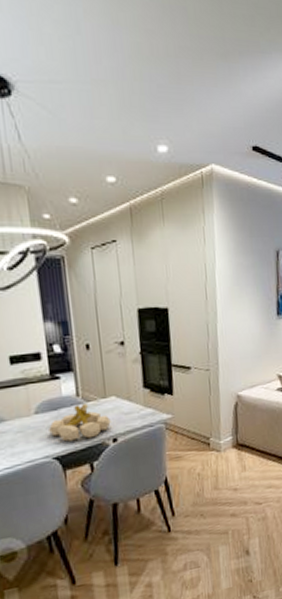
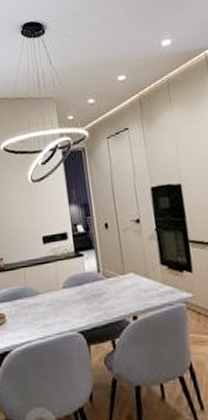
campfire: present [49,402,111,442] -> none [74,279,131,317]

